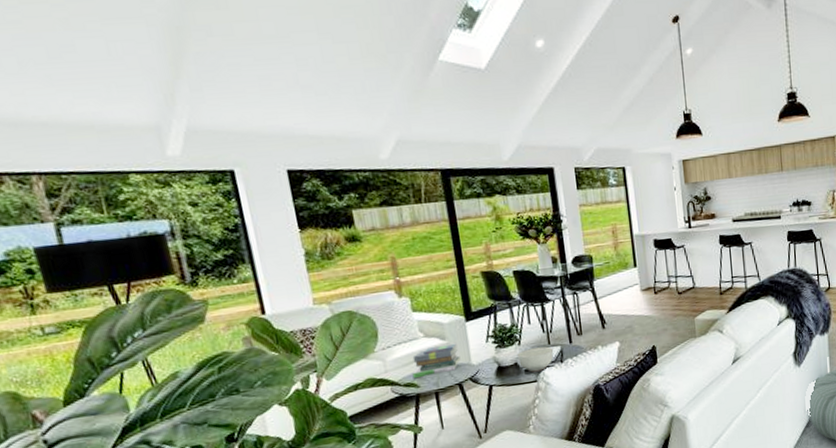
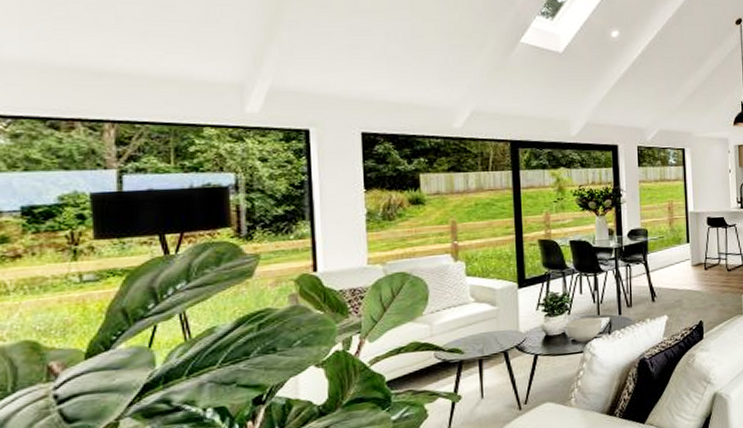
books: present [412,343,461,379] -> none [458,309,509,345]

